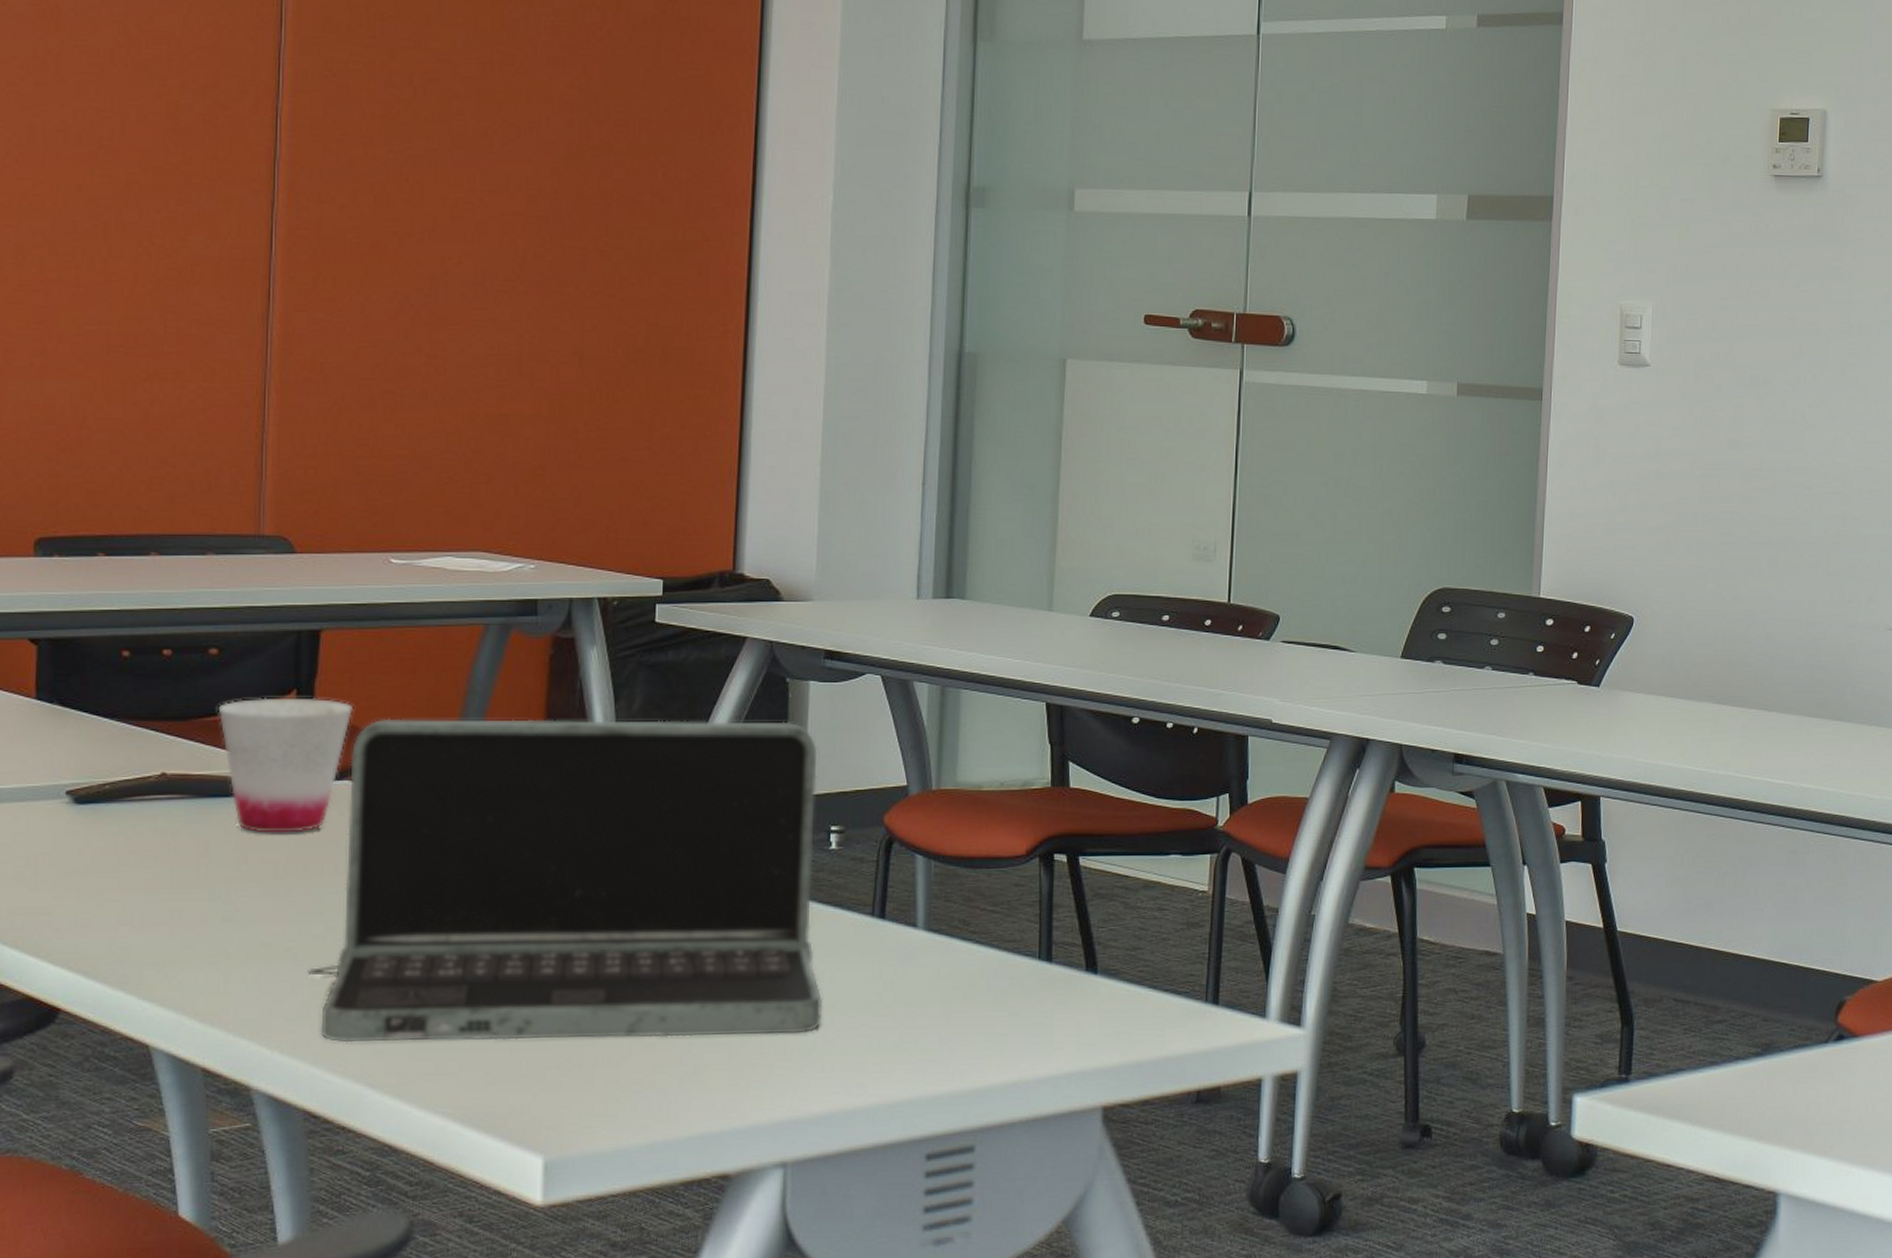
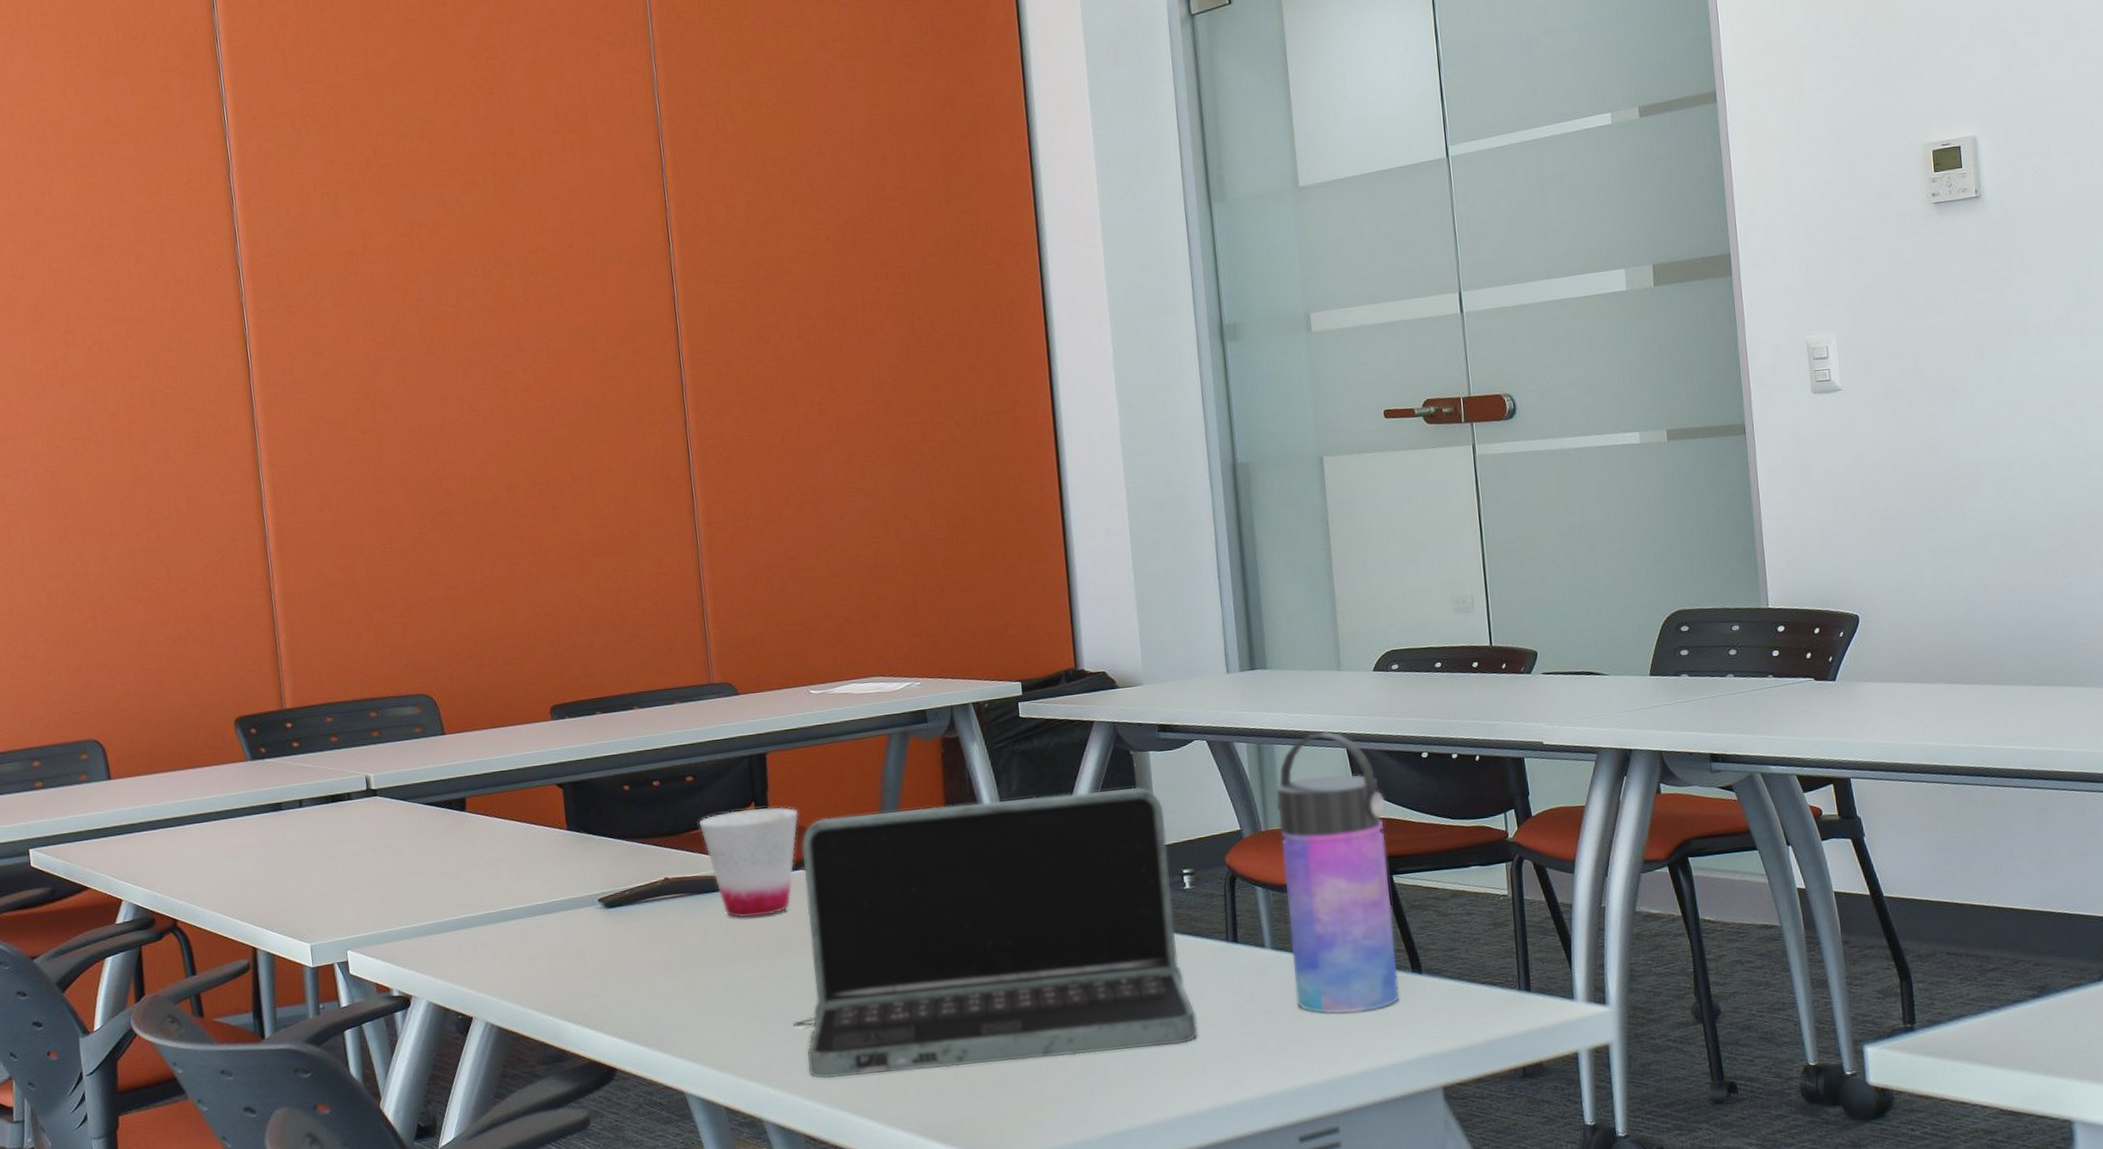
water bottle: none [946,680,1082,1013] -> present [1275,731,1399,1014]

